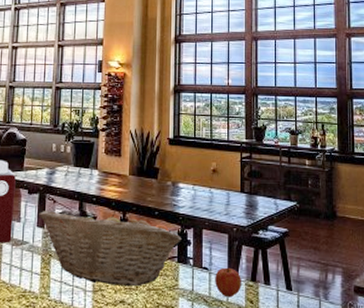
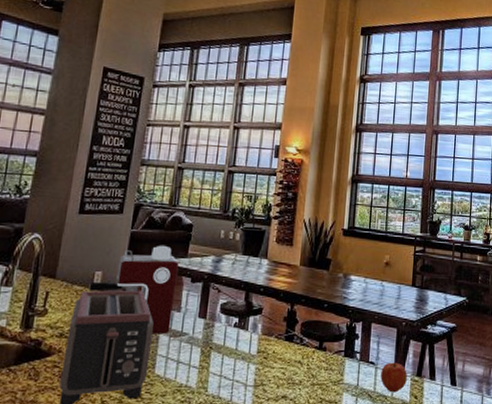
fruit basket: present [39,209,182,287] -> none [201,300,350,381]

